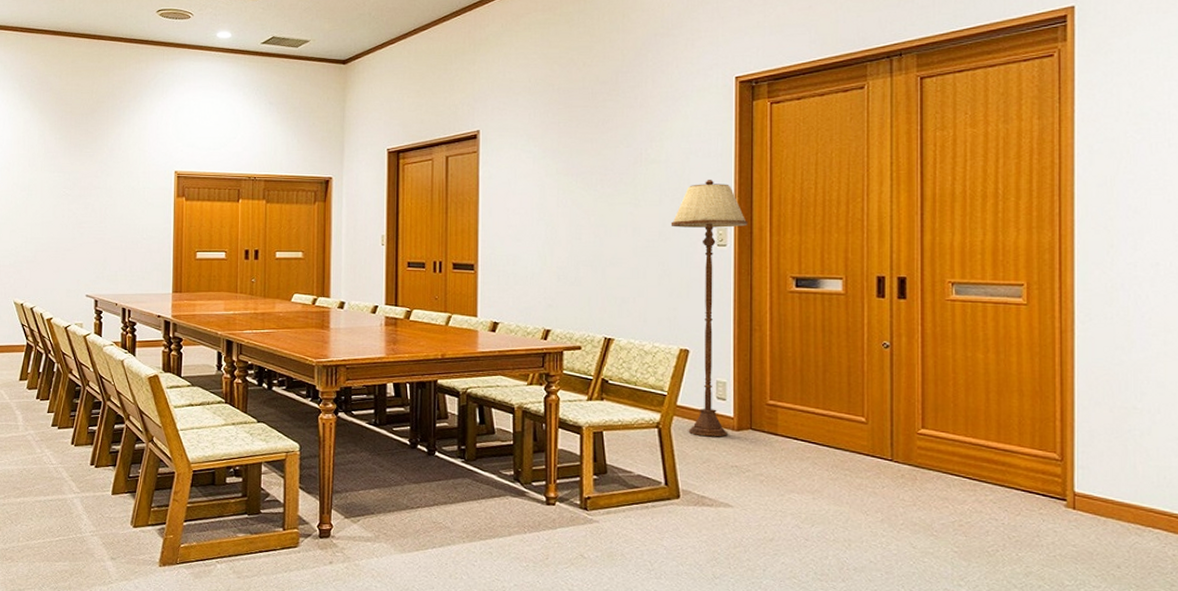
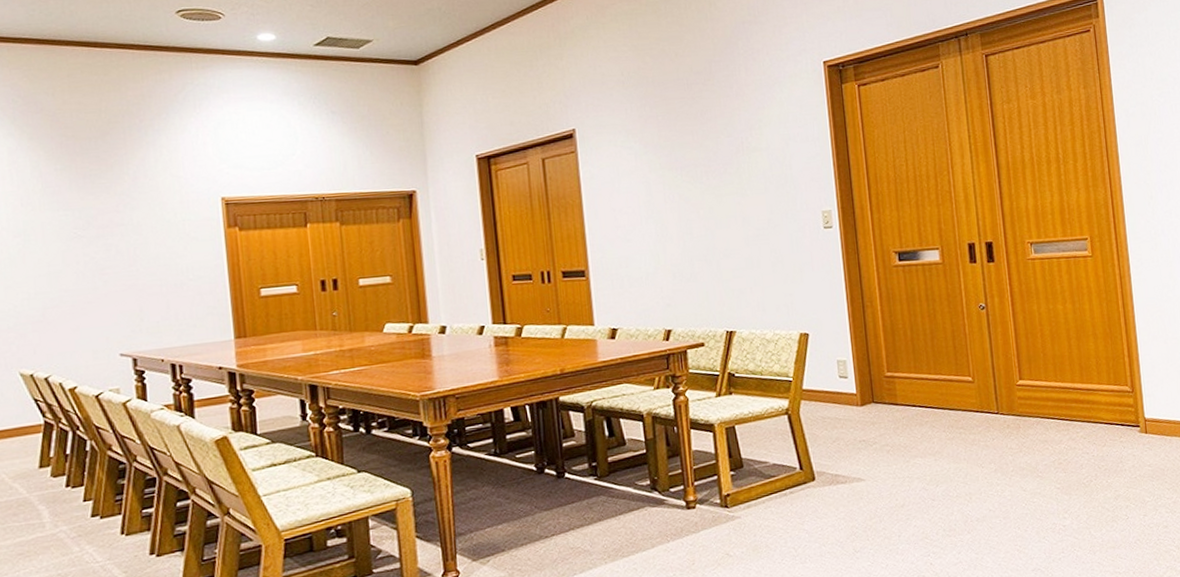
floor lamp: present [670,180,748,437] -> none [778,164,853,417]

